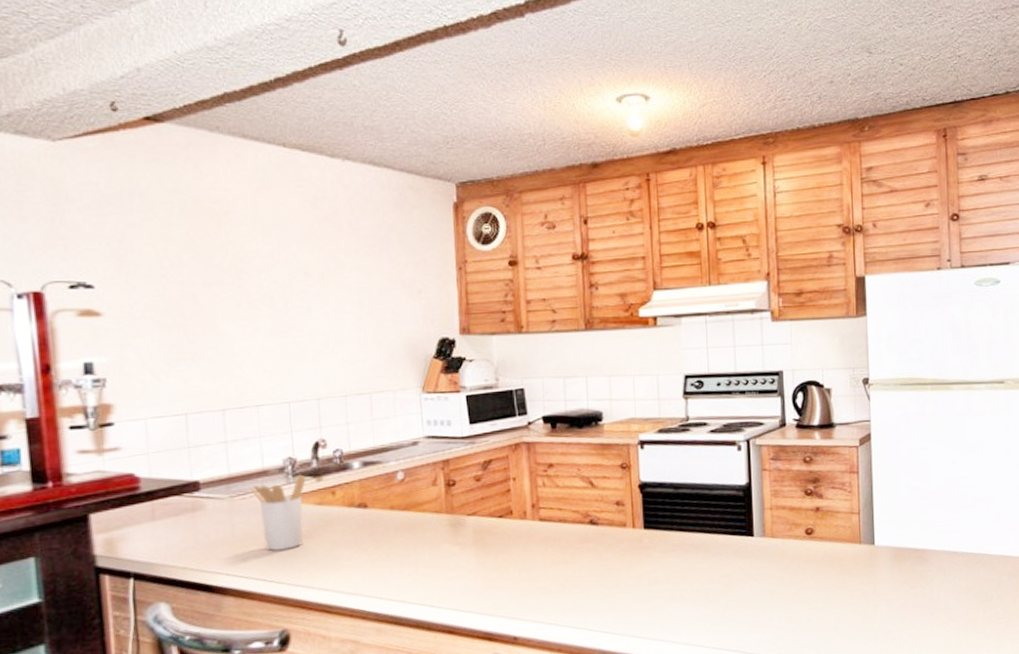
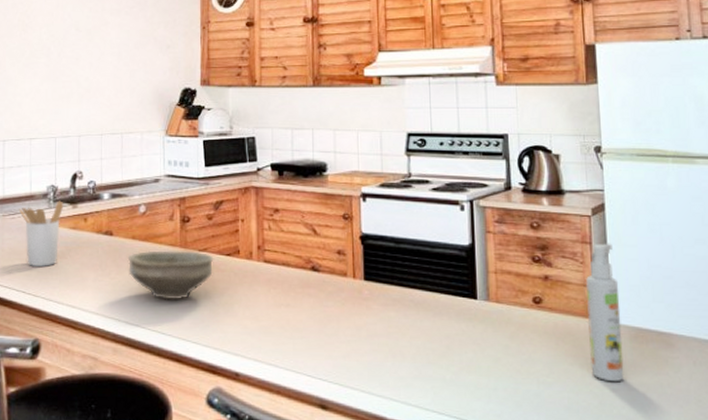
bowl: none [387,516,485,571] -> present [128,250,214,300]
spray bottle: none [852,471,885,600] -> present [585,243,625,382]

